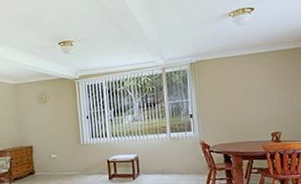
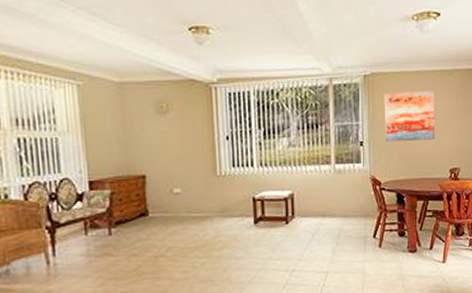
wall art: none [208,69,256,114] -> present [384,90,436,142]

